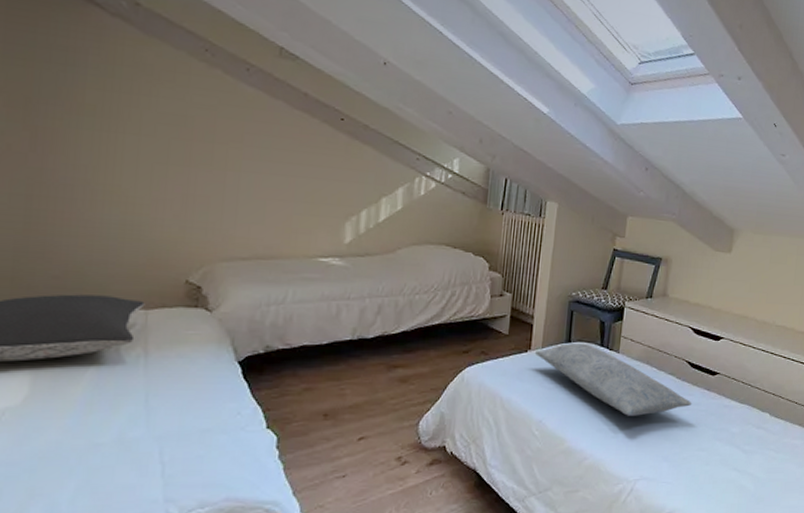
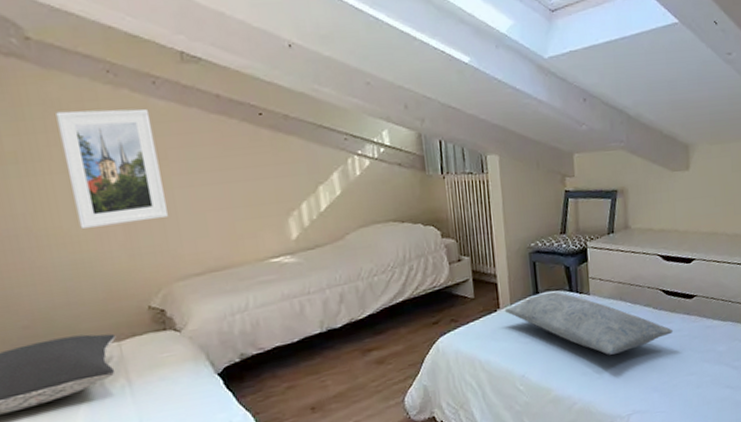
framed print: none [139,76,237,197] -> present [56,108,169,229]

